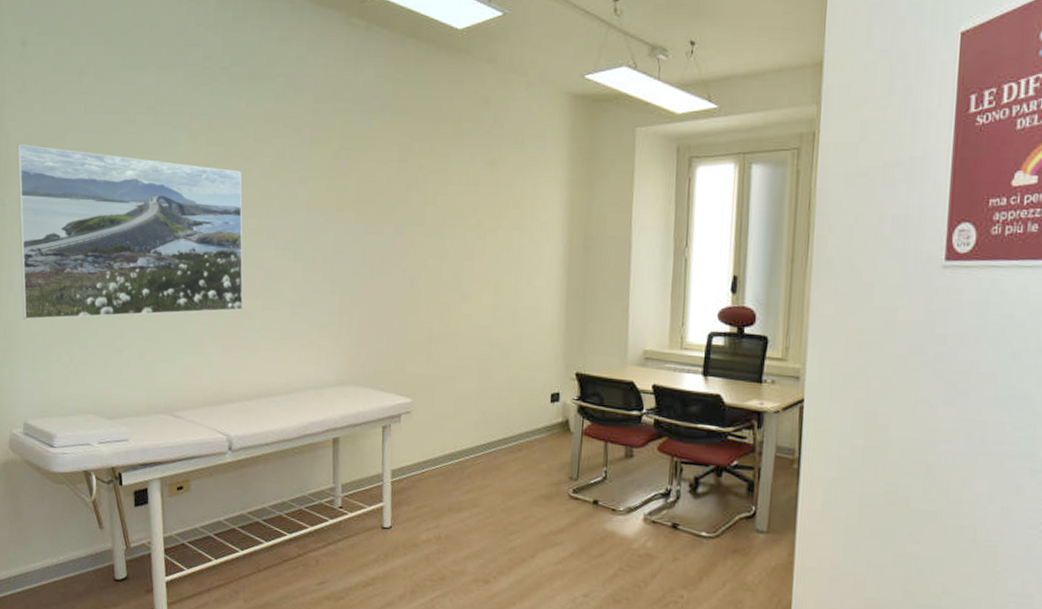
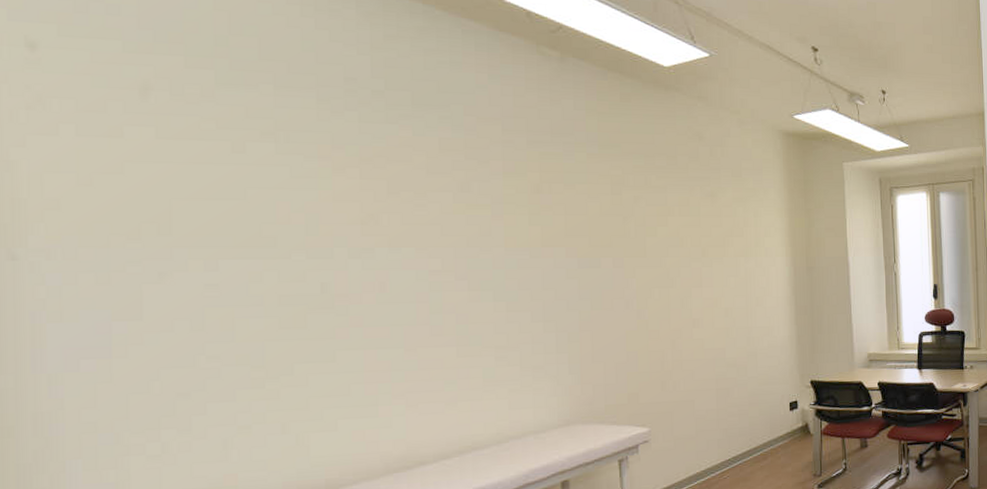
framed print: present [17,144,244,320] -> none [33,178,431,407]

